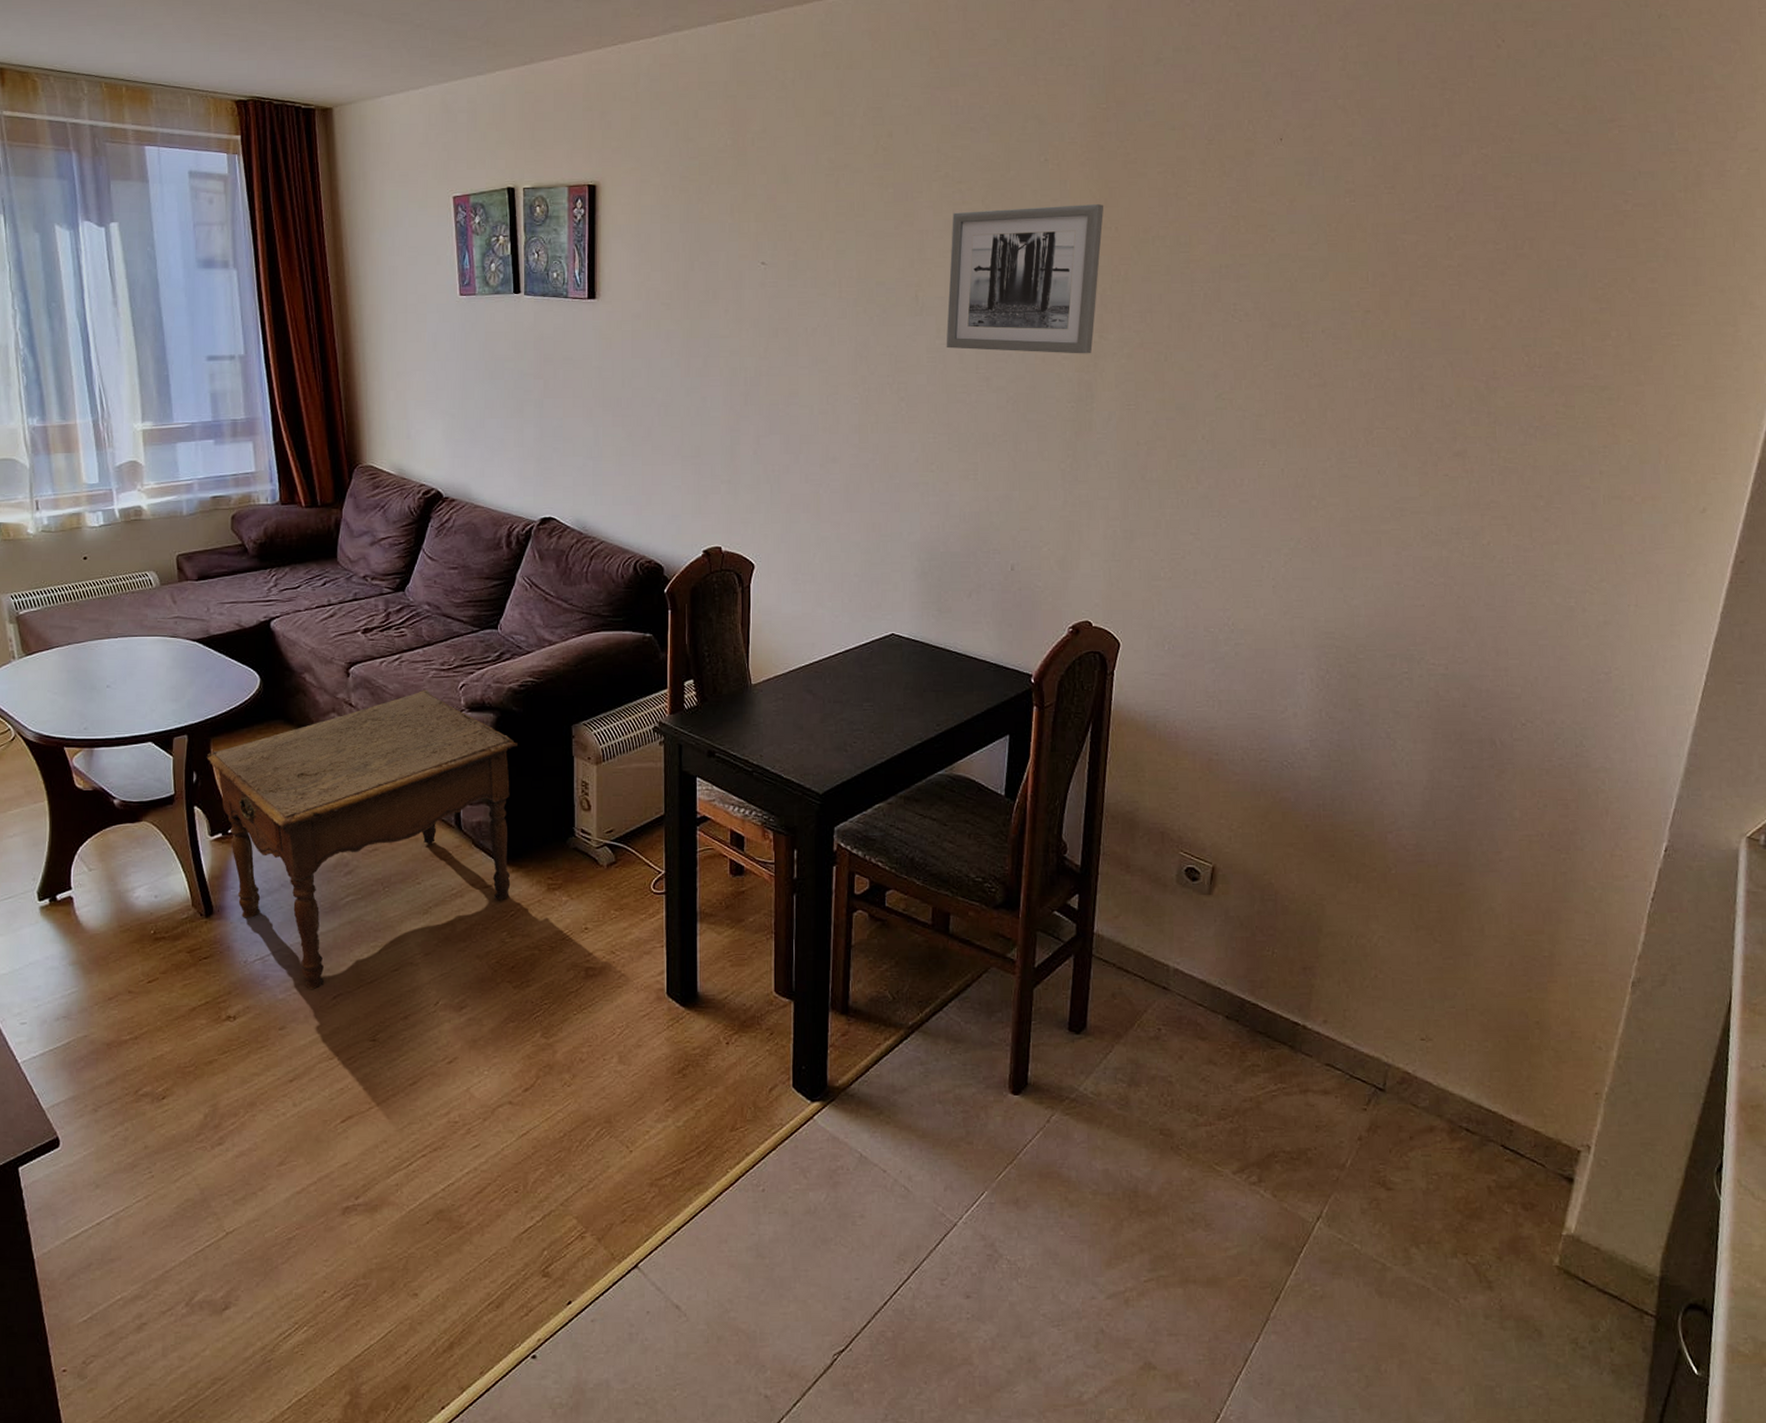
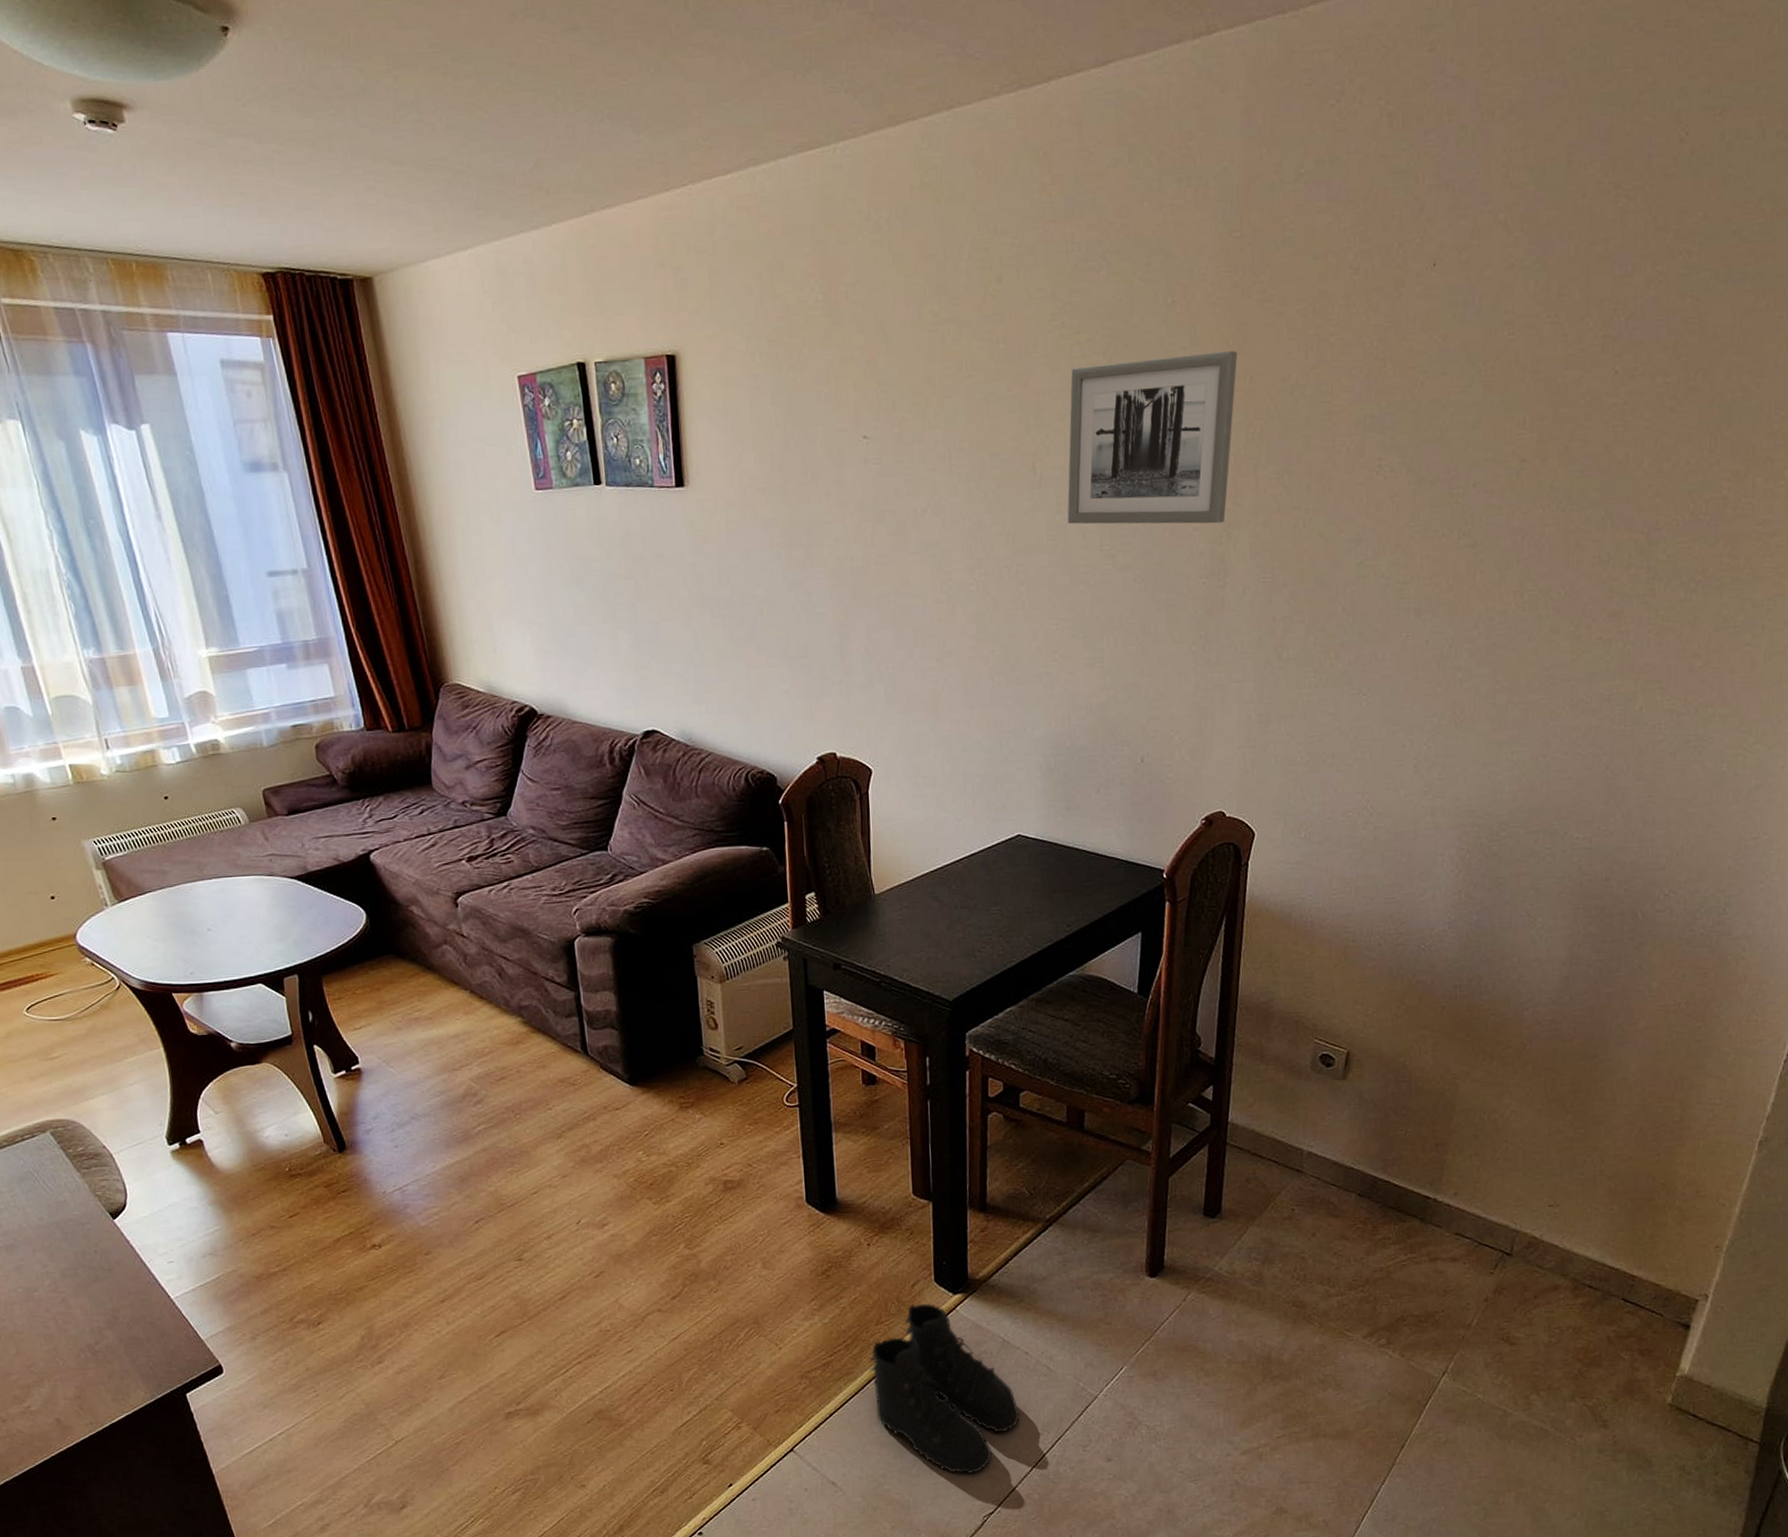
side table: present [206,689,518,990] -> none [320,916,643,1216]
boots: none [721,1110,875,1305] -> present [869,1304,1019,1475]

